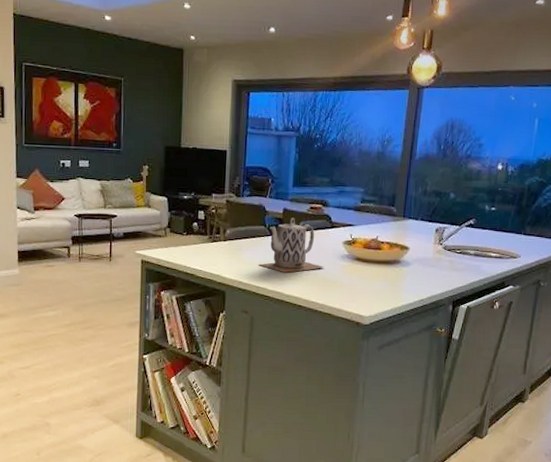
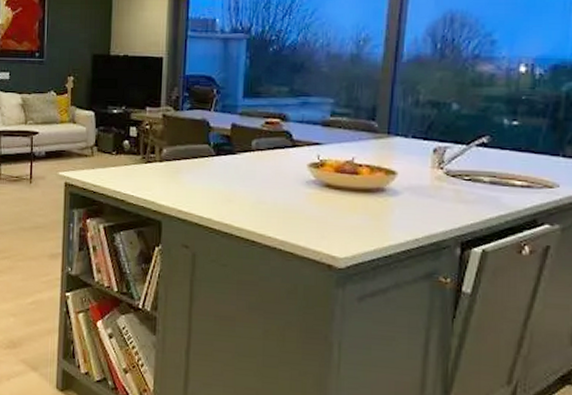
teapot: present [259,217,325,273] -> none [202,134,285,201]

